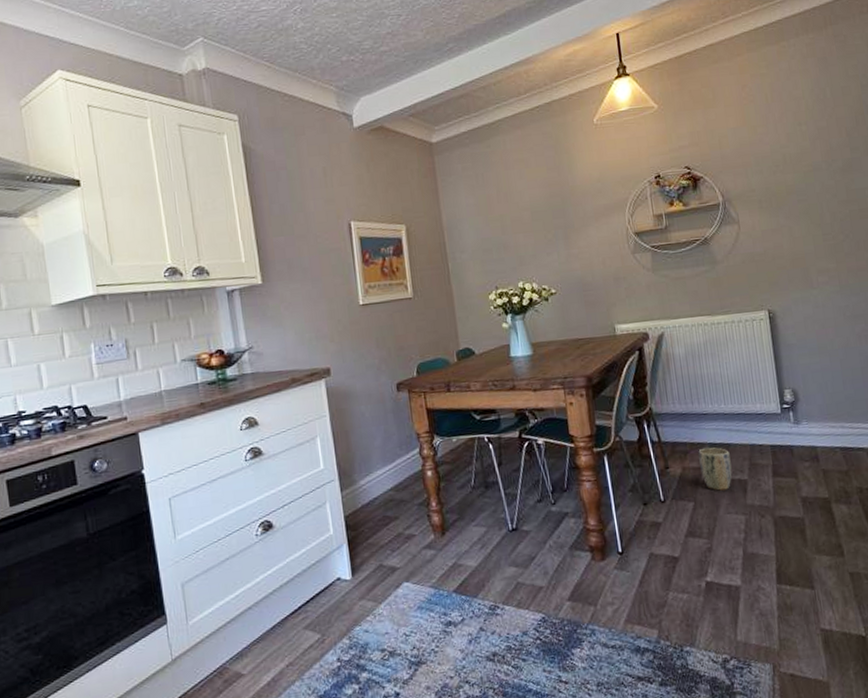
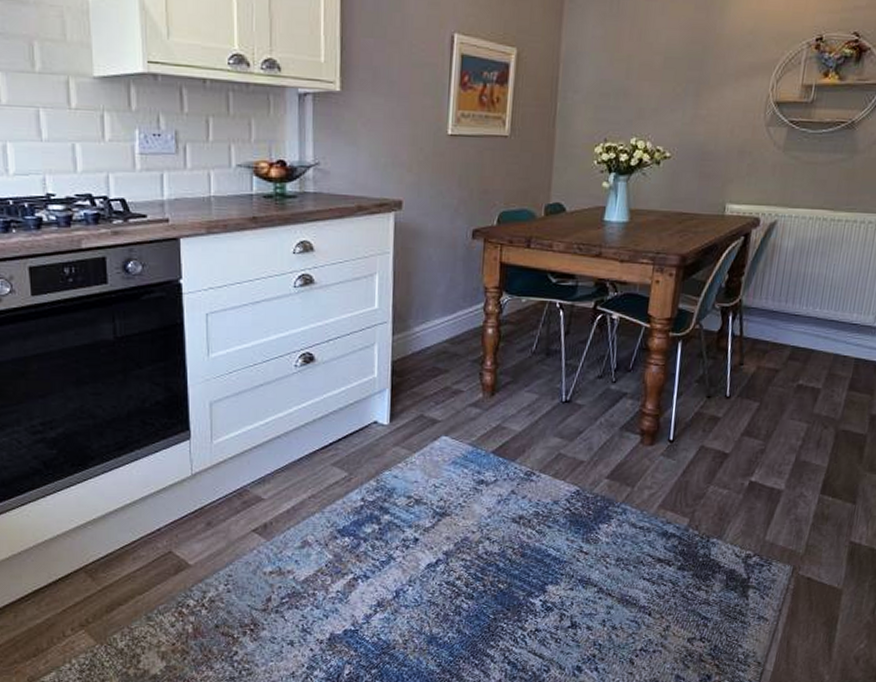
plant pot: present [698,447,732,491] -> none [775,350,811,396]

